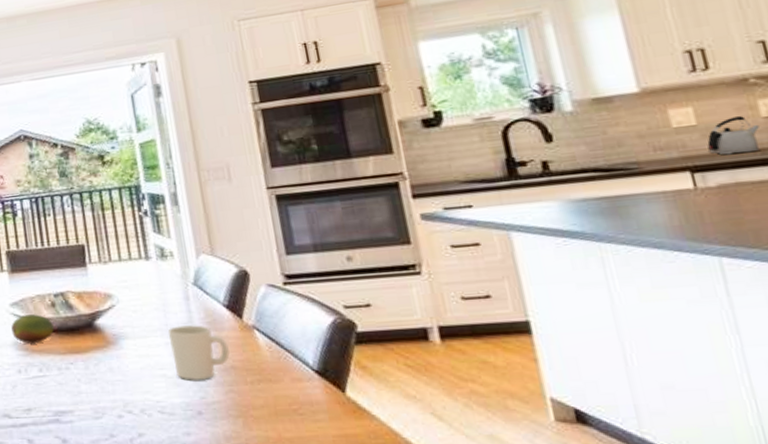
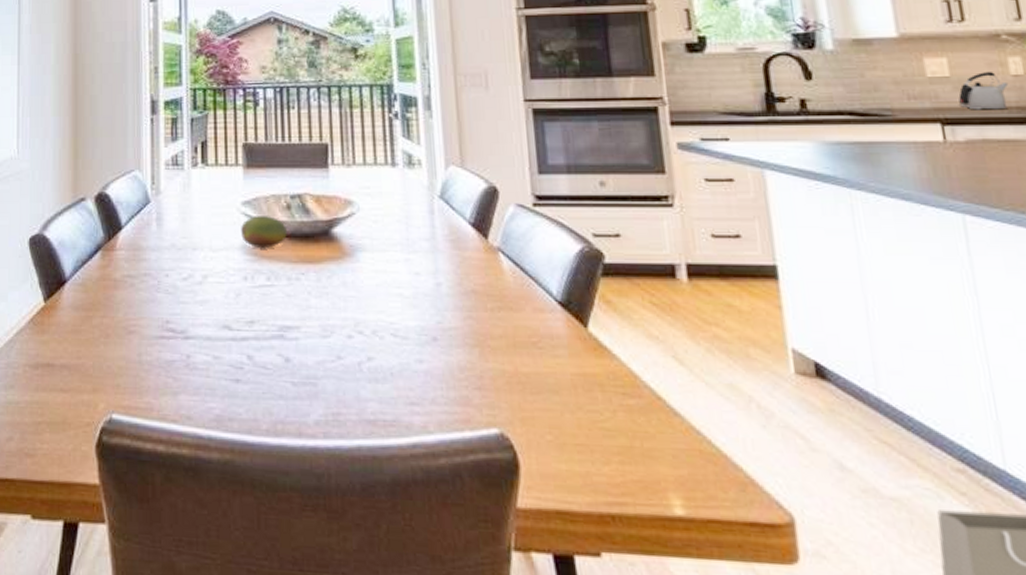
mug: present [168,325,230,381] -> none [409,242,471,304]

